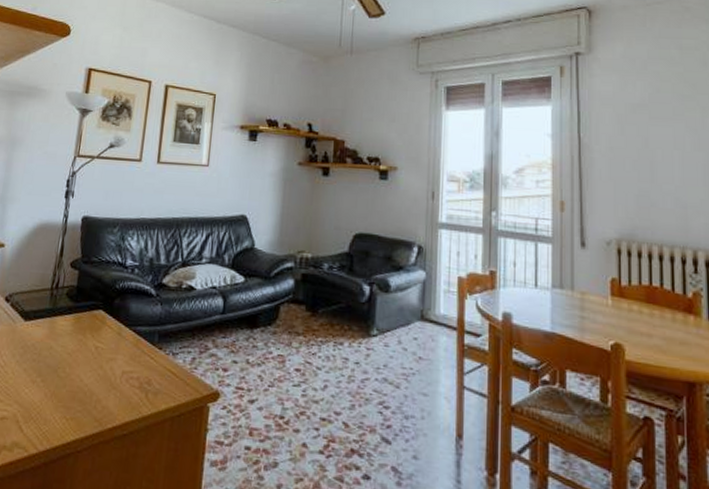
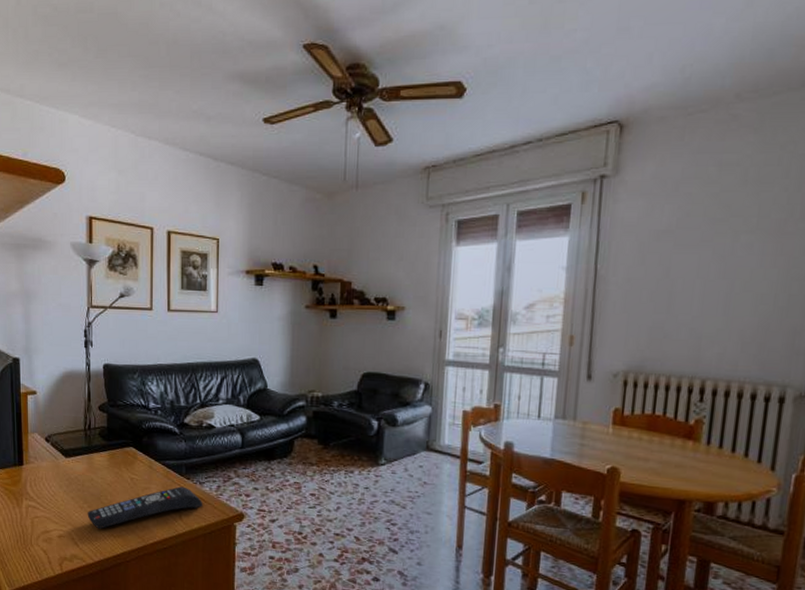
remote control: none [39,357,175,410] -> present [87,486,203,529]

